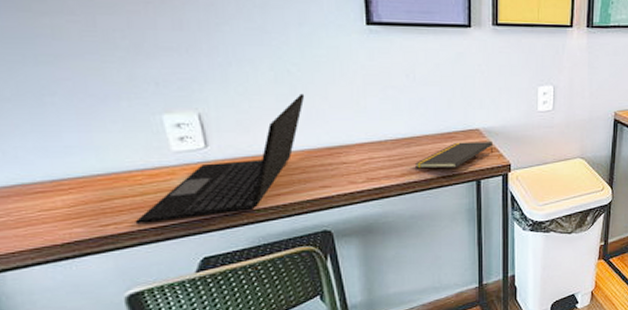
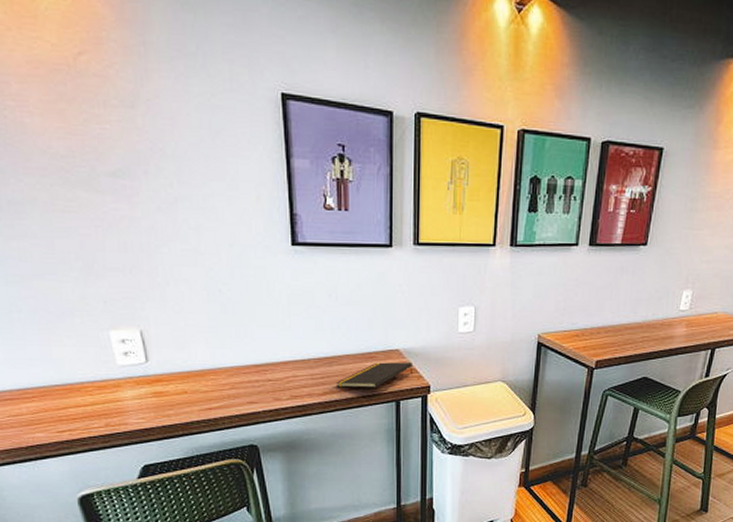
laptop: present [135,93,305,225] -> none [86,312,235,432]

